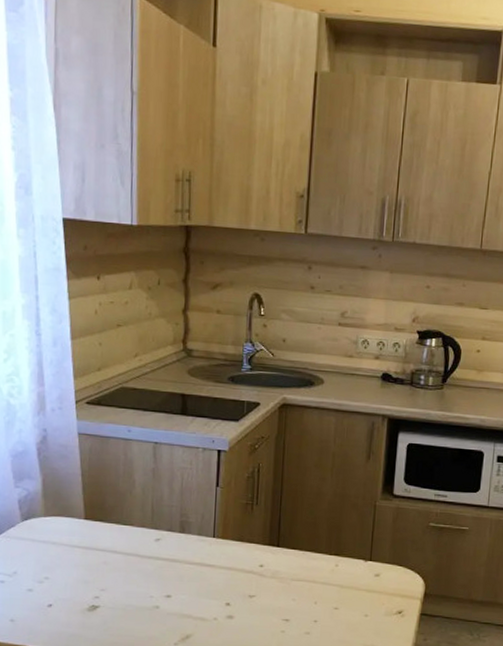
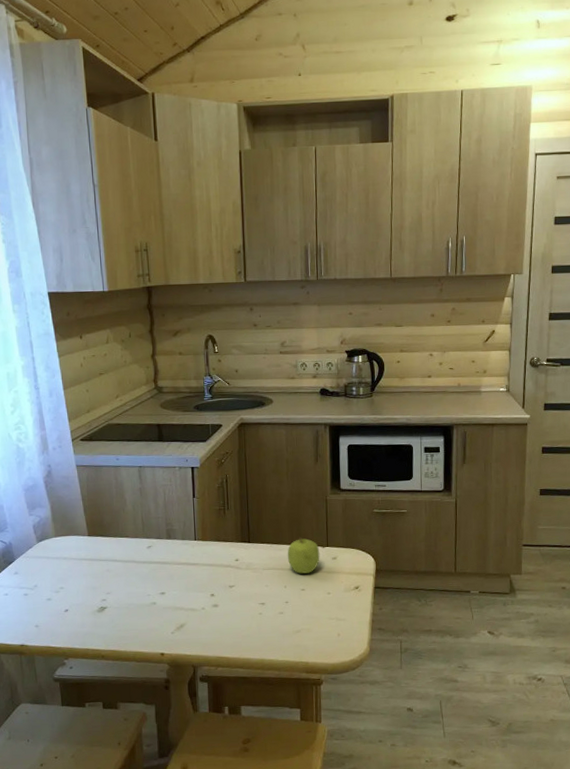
fruit: none [321,546,361,590] -> present [287,537,320,574]

